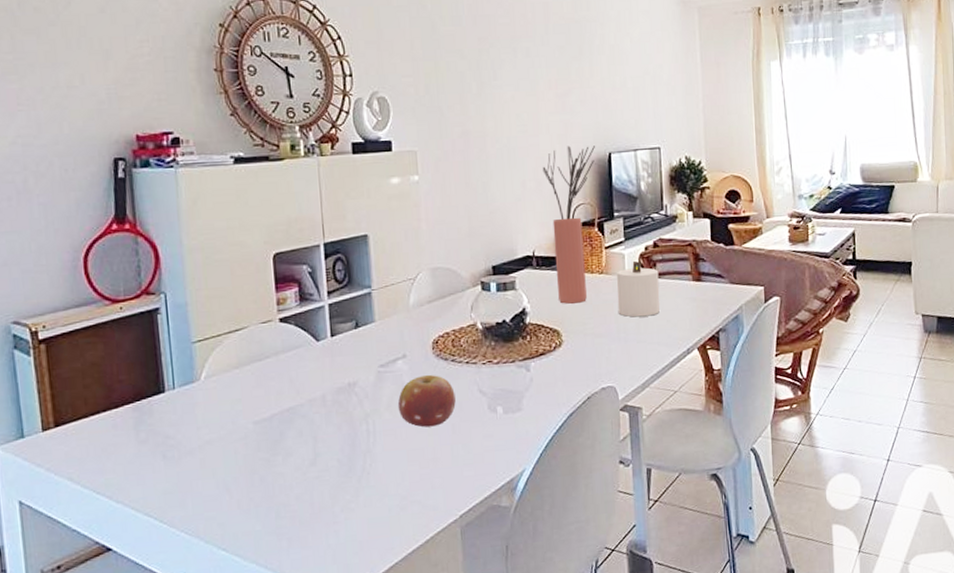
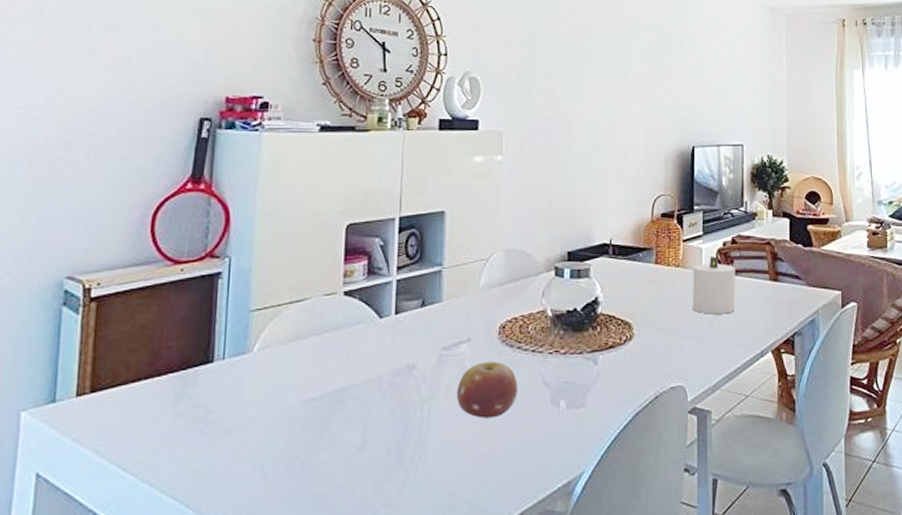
vase: present [542,146,595,304] -> none [626,137,679,296]

